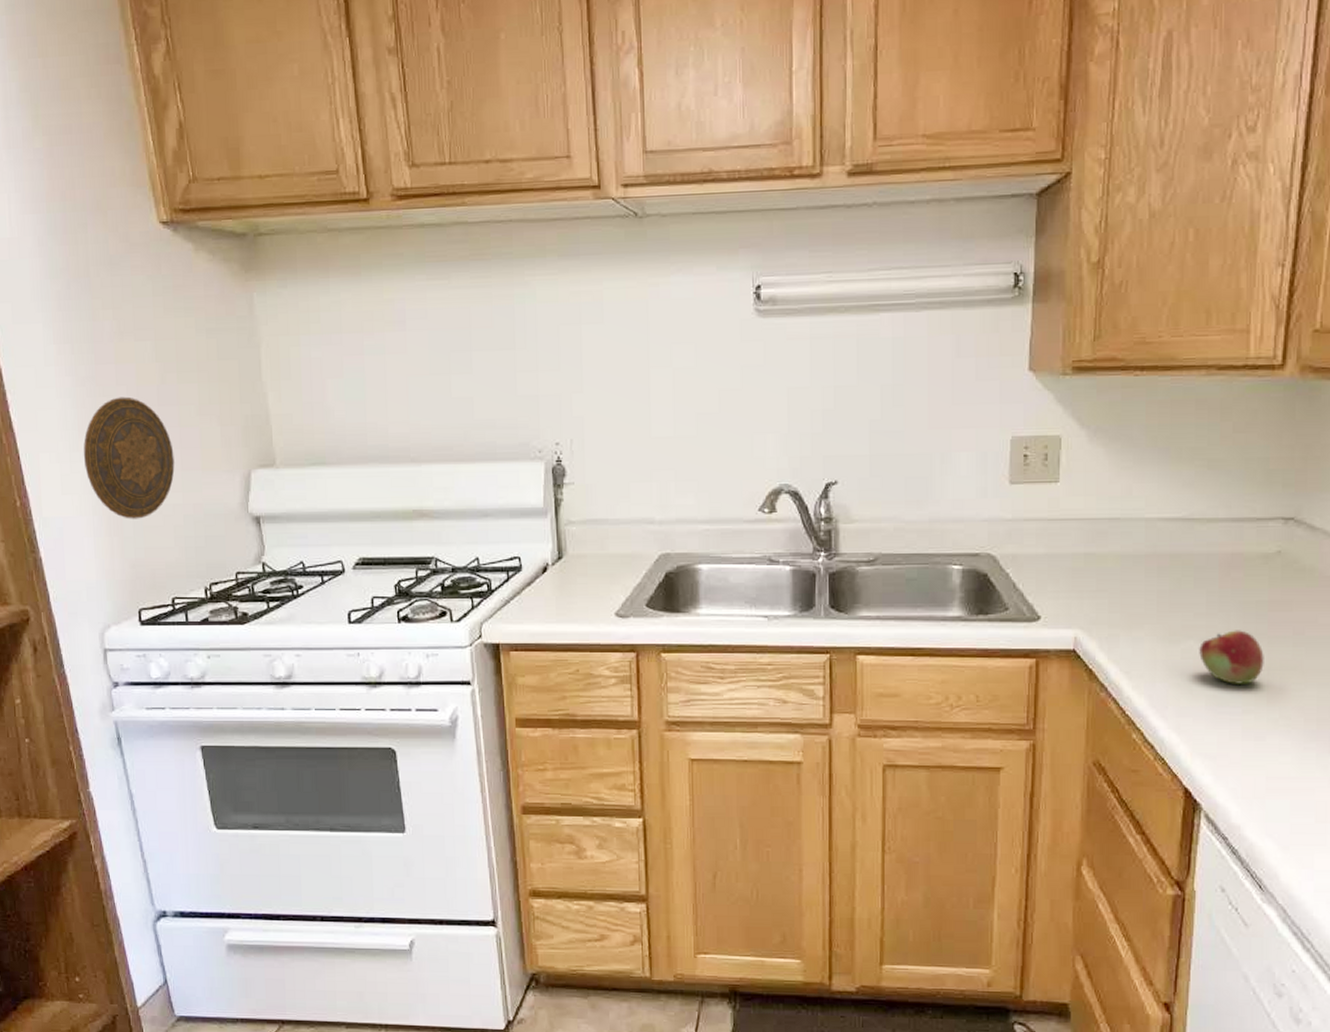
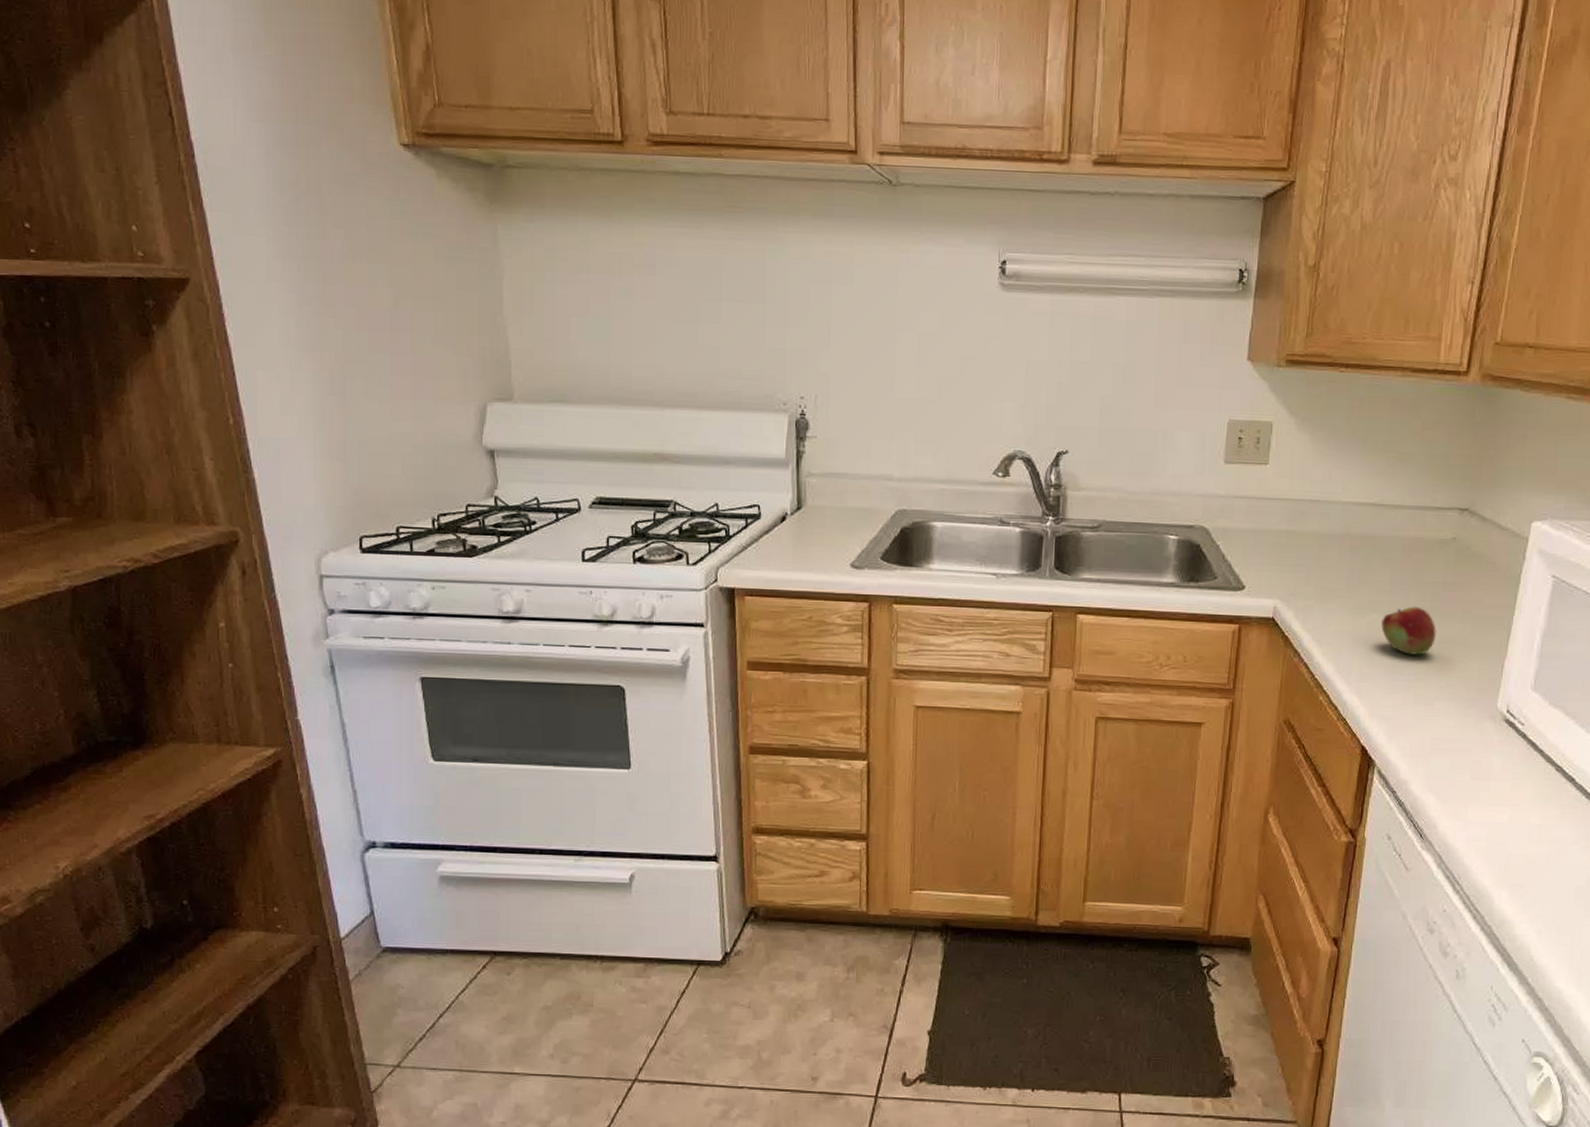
decorative plate: present [83,396,175,519] -> none [306,319,405,445]

